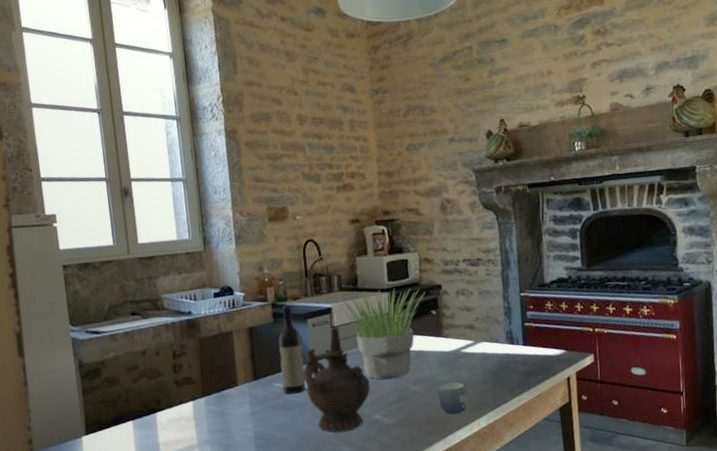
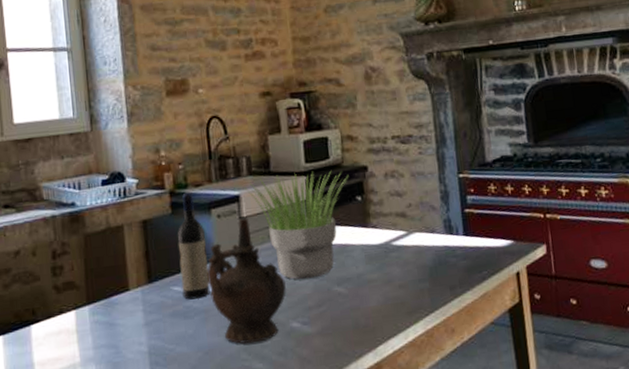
mug: present [437,381,468,415] -> none [365,279,402,320]

